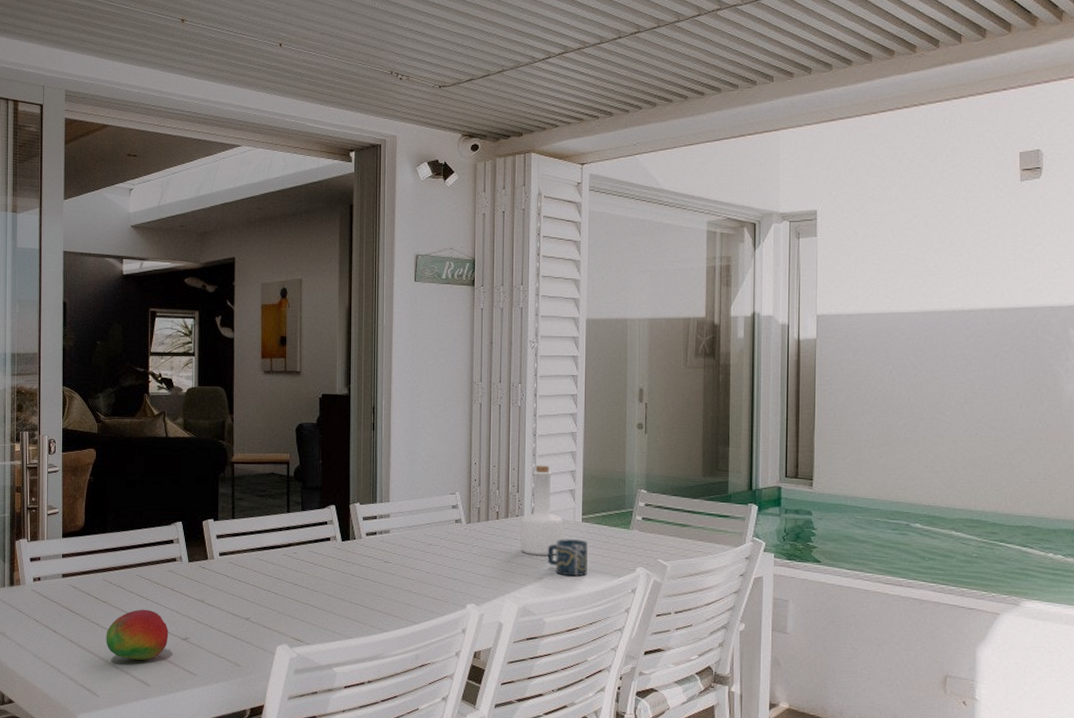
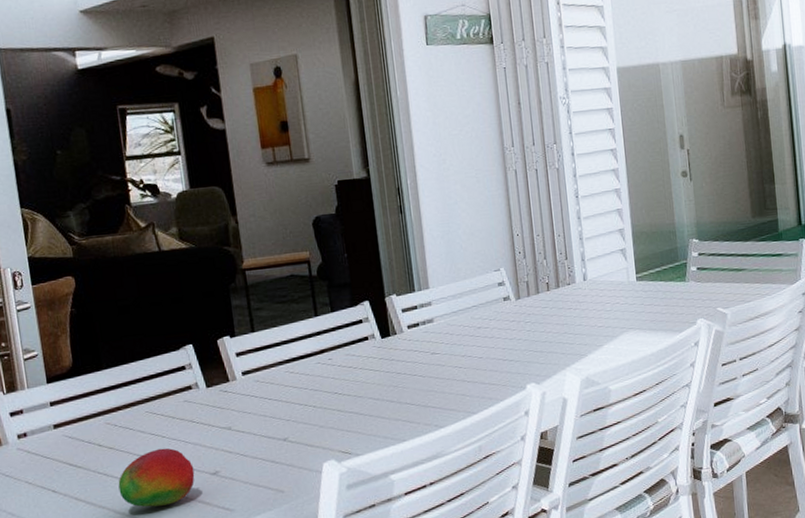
bottle: present [521,465,563,555] -> none [573,227,619,323]
cup: present [547,539,588,577] -> none [604,299,648,340]

